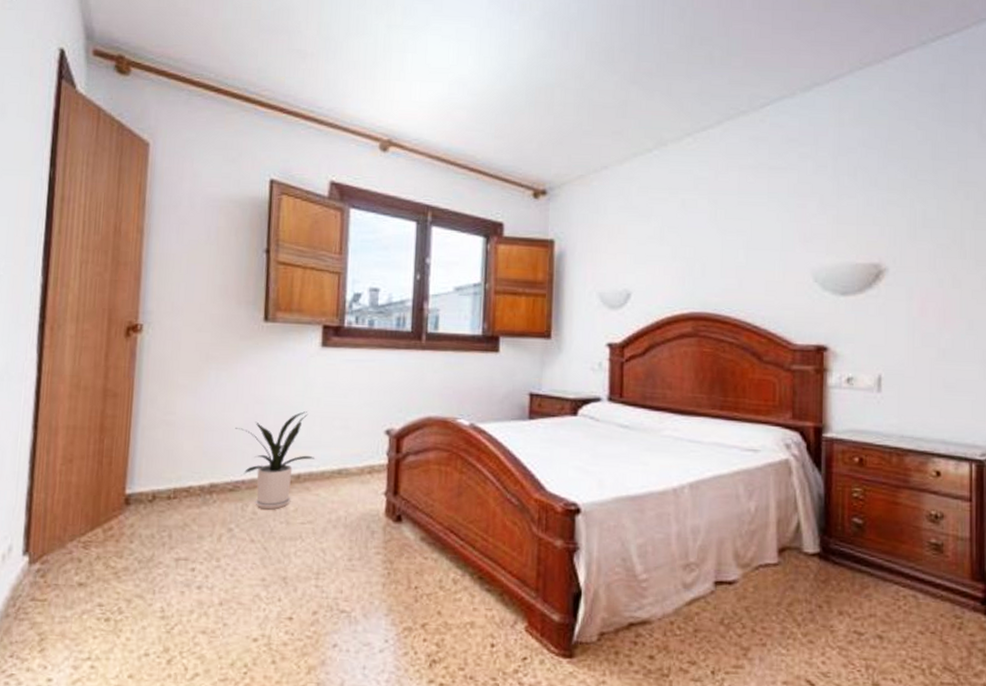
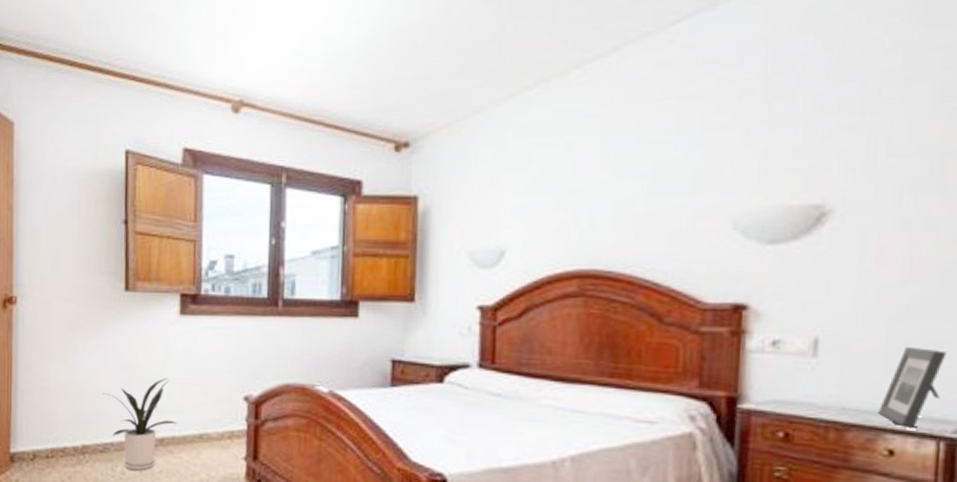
picture frame: none [926,383,973,453] -> present [877,346,947,429]

